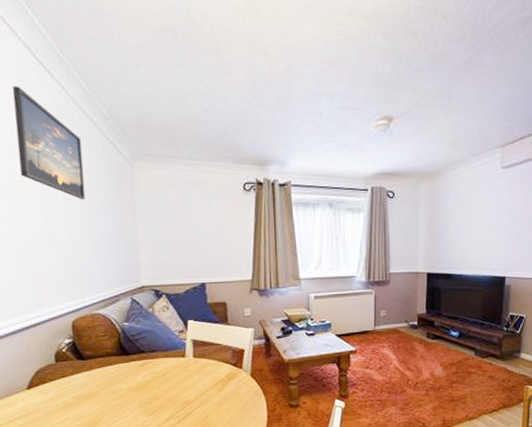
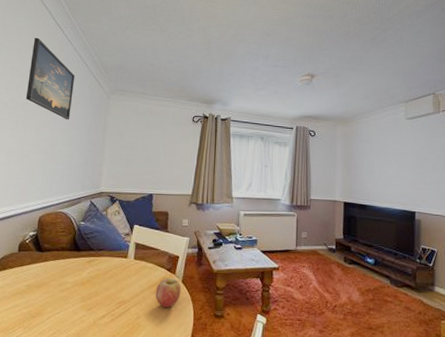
fruit: none [222,372,251,404] -> present [155,277,181,308]

